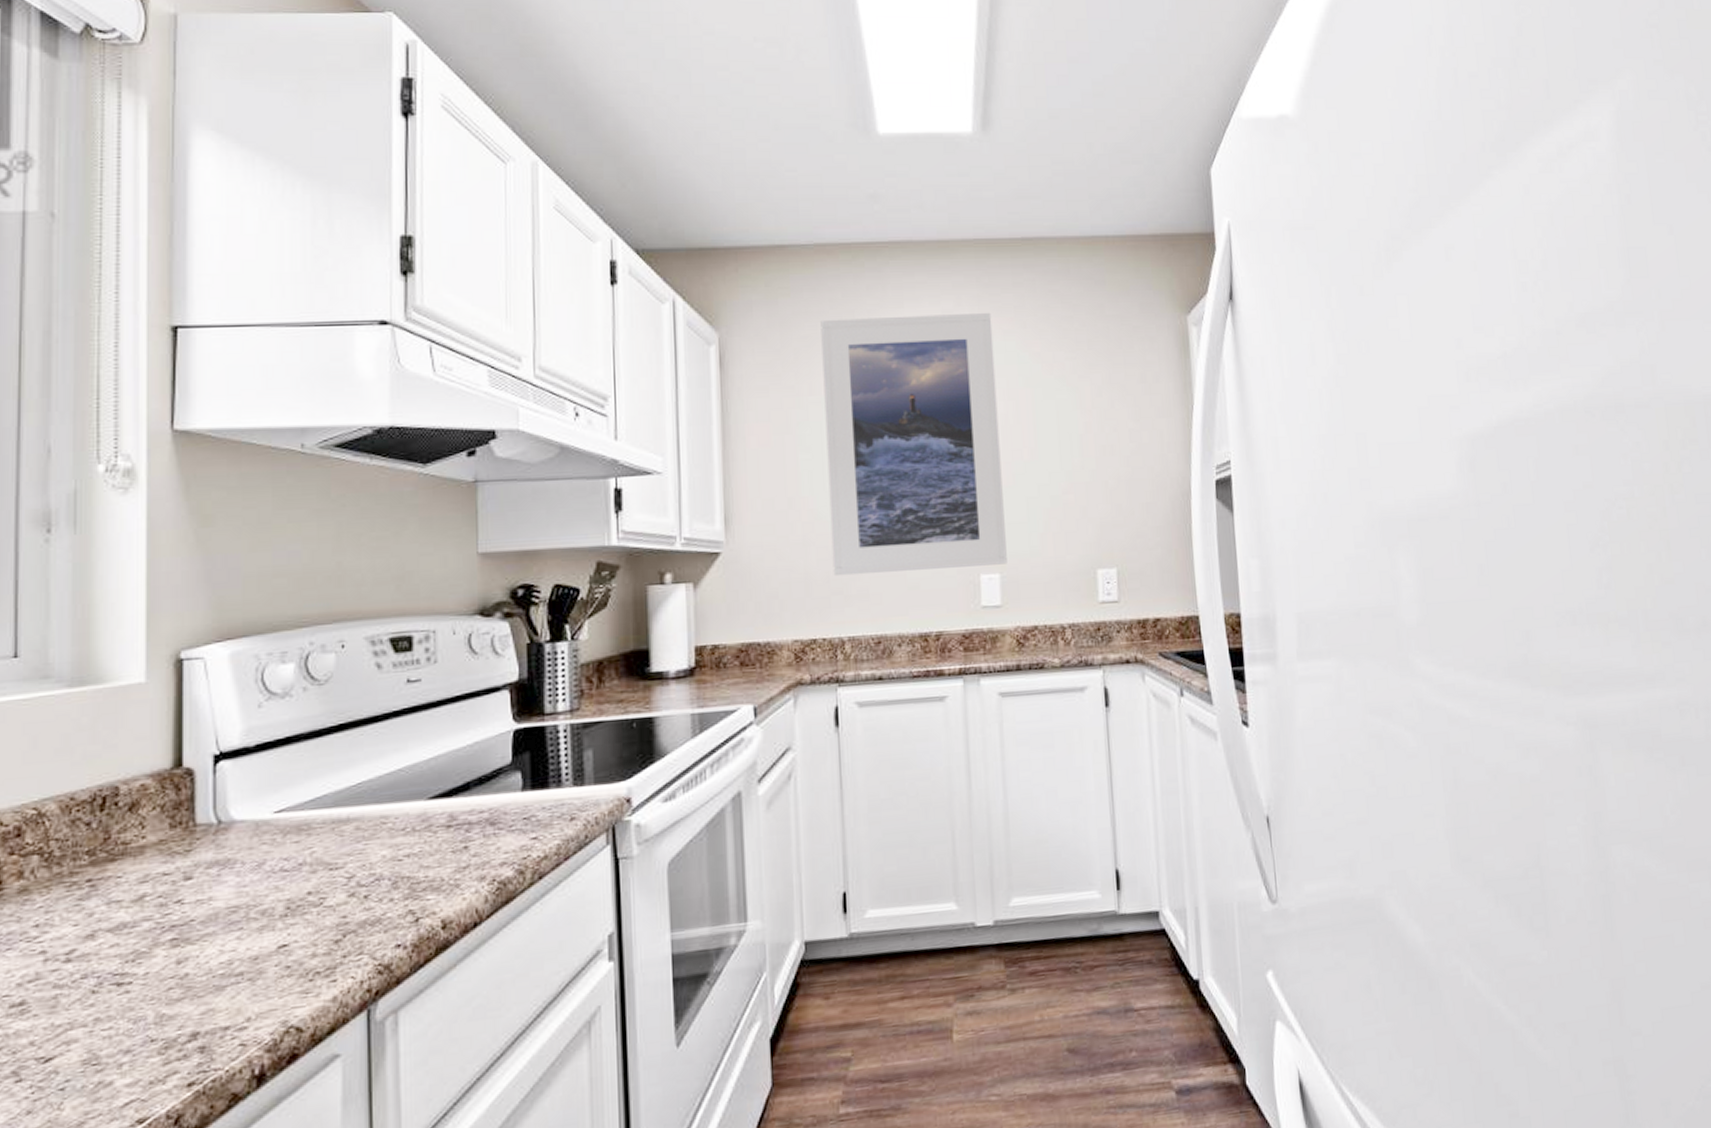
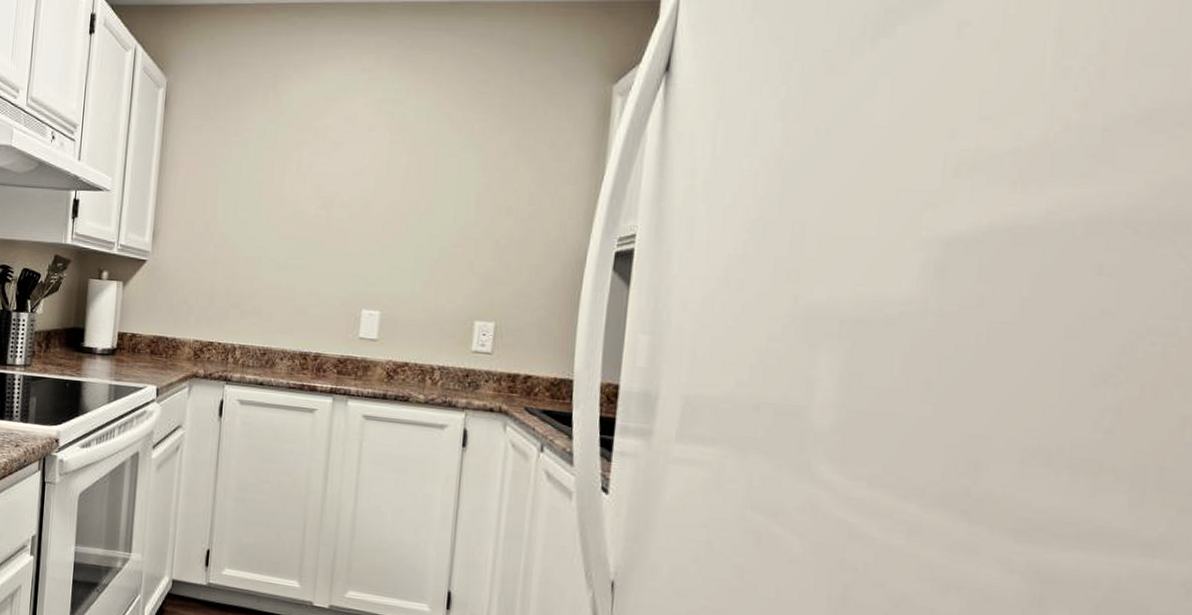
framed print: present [820,312,1007,577] -> none [234,71,409,304]

